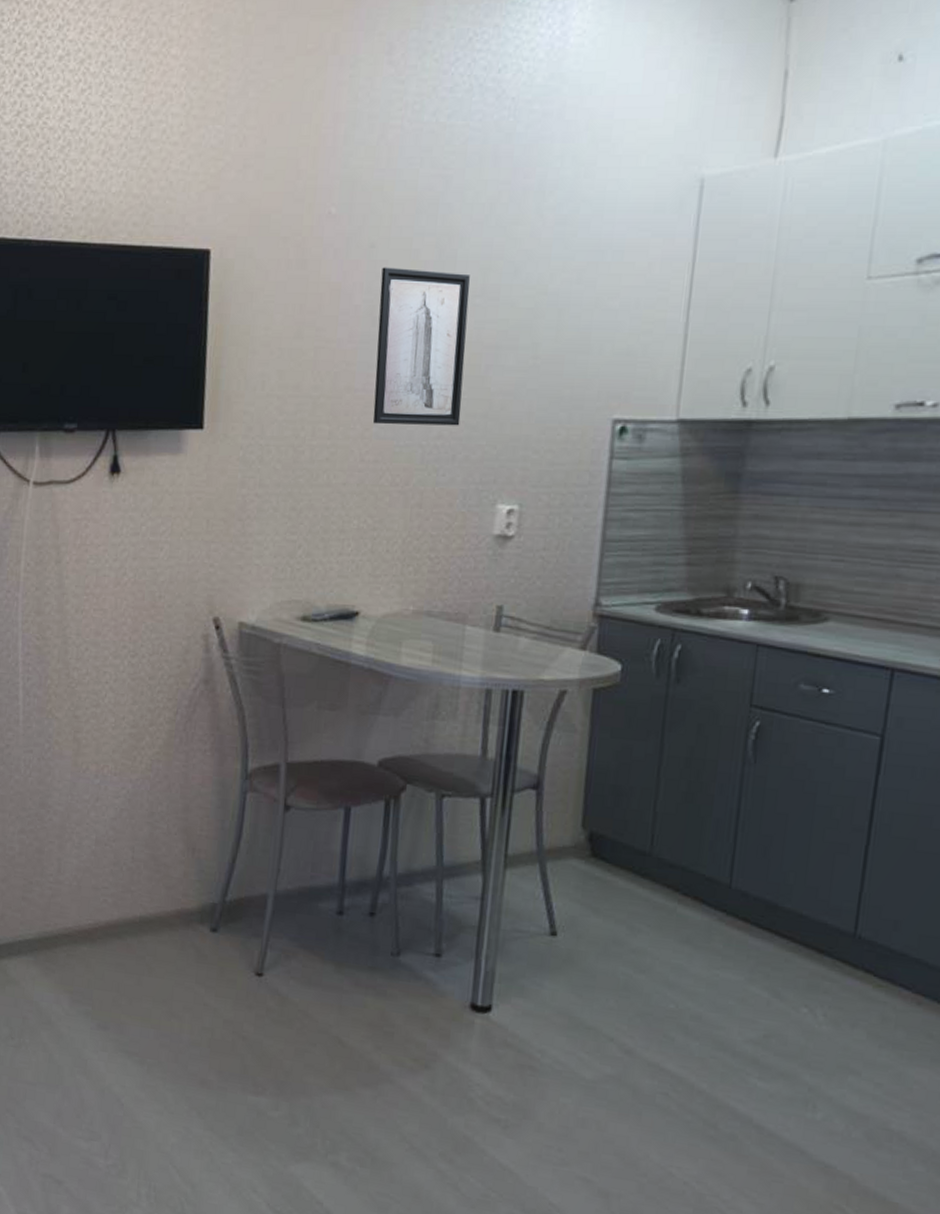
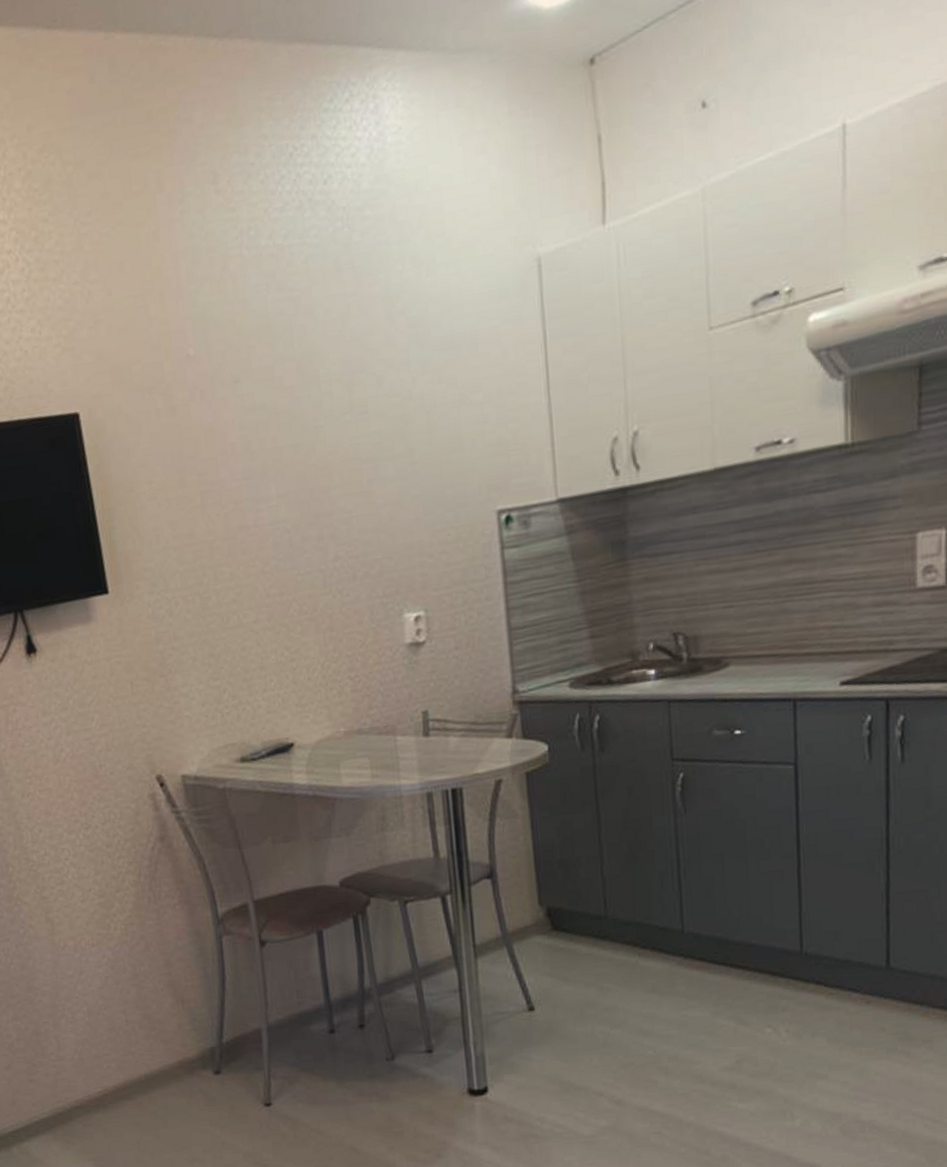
wall art: present [372,267,470,426] -> none [250,392,354,558]

